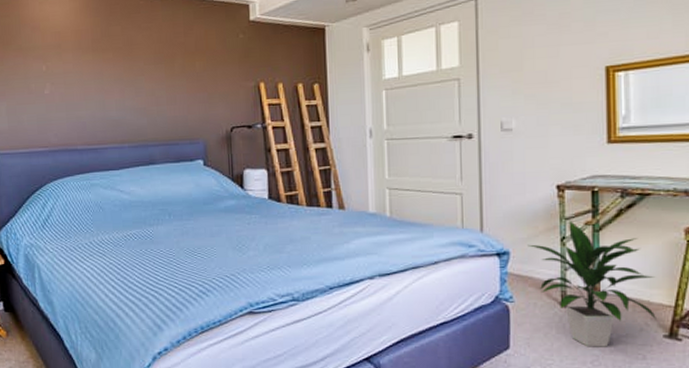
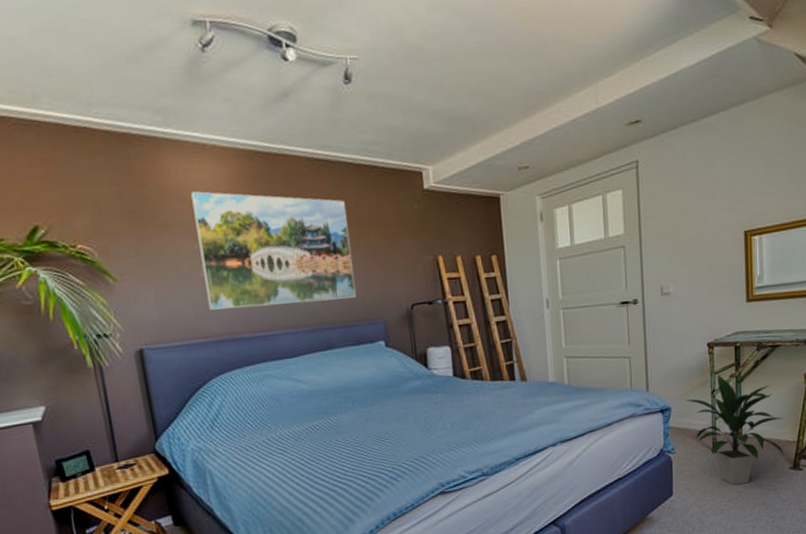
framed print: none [44,21,179,123] -> present [191,191,356,310]

